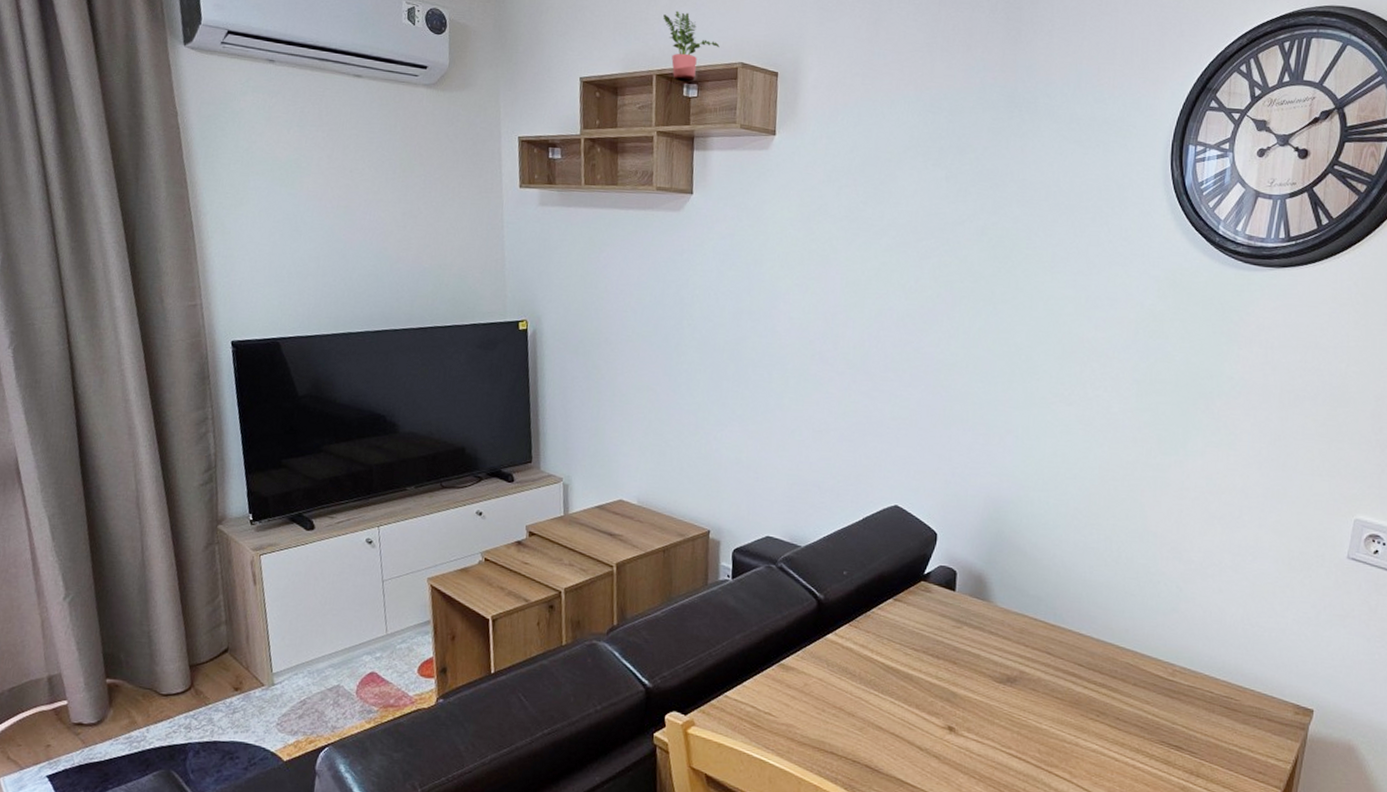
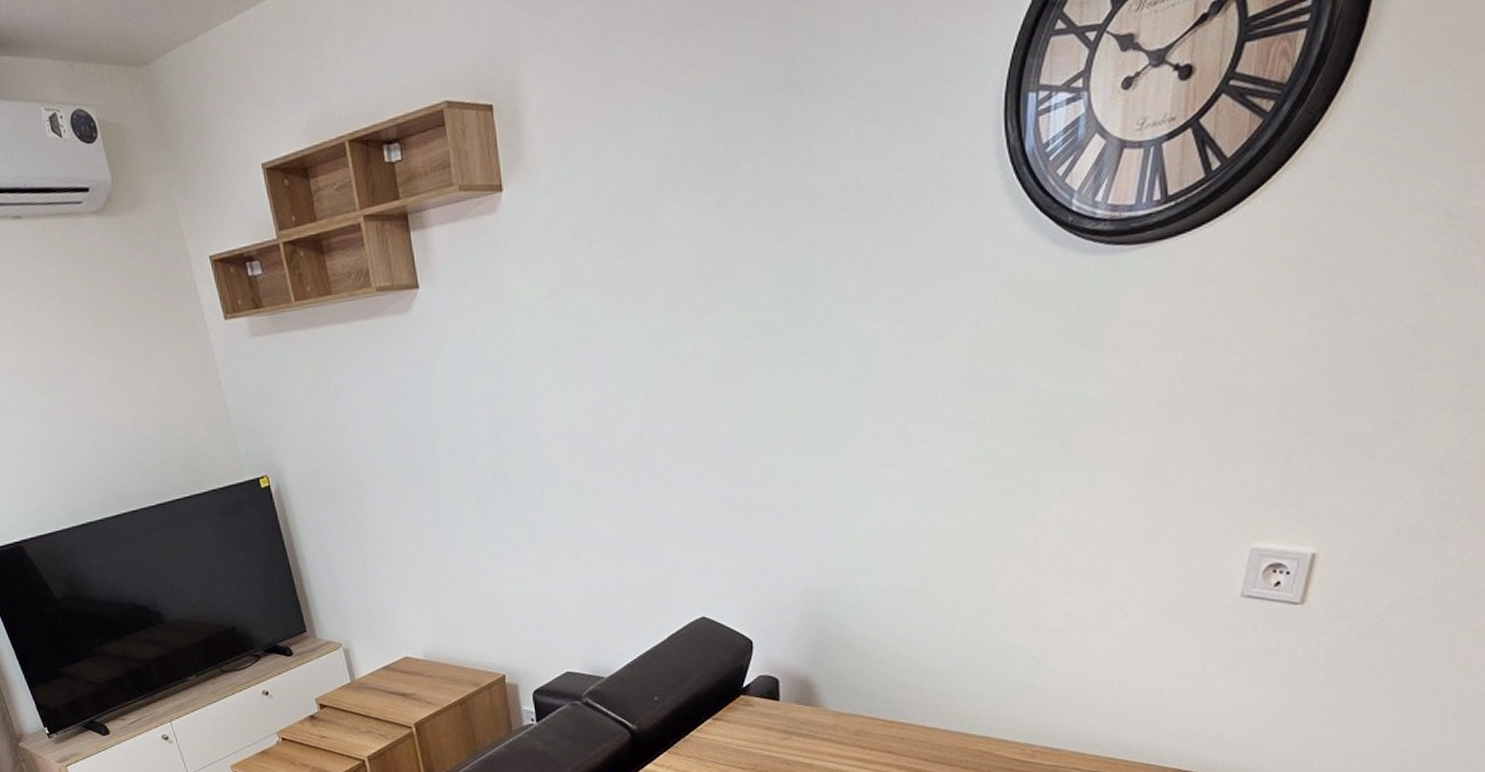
potted plant: present [663,10,720,83] -> none [342,46,417,144]

